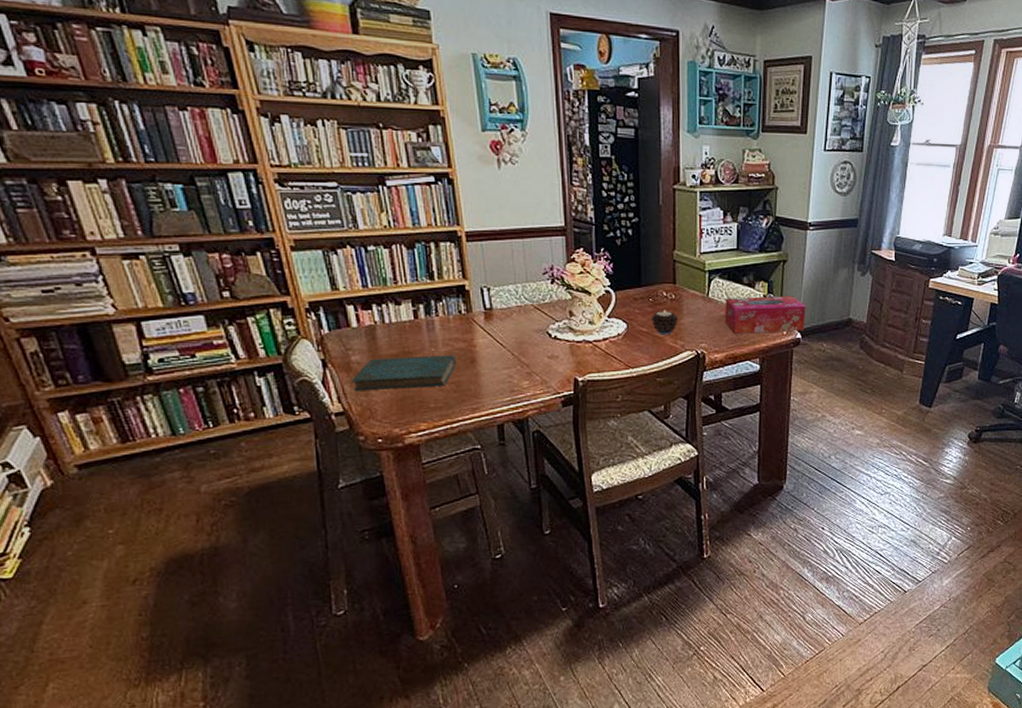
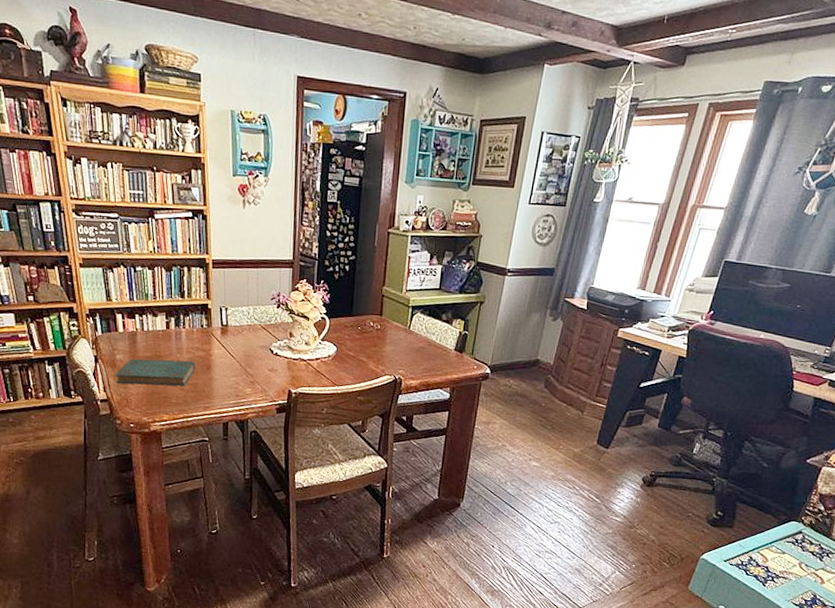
candle: present [652,309,679,335] -> none [358,337,382,360]
tissue box: present [724,296,806,334] -> none [422,332,498,367]

